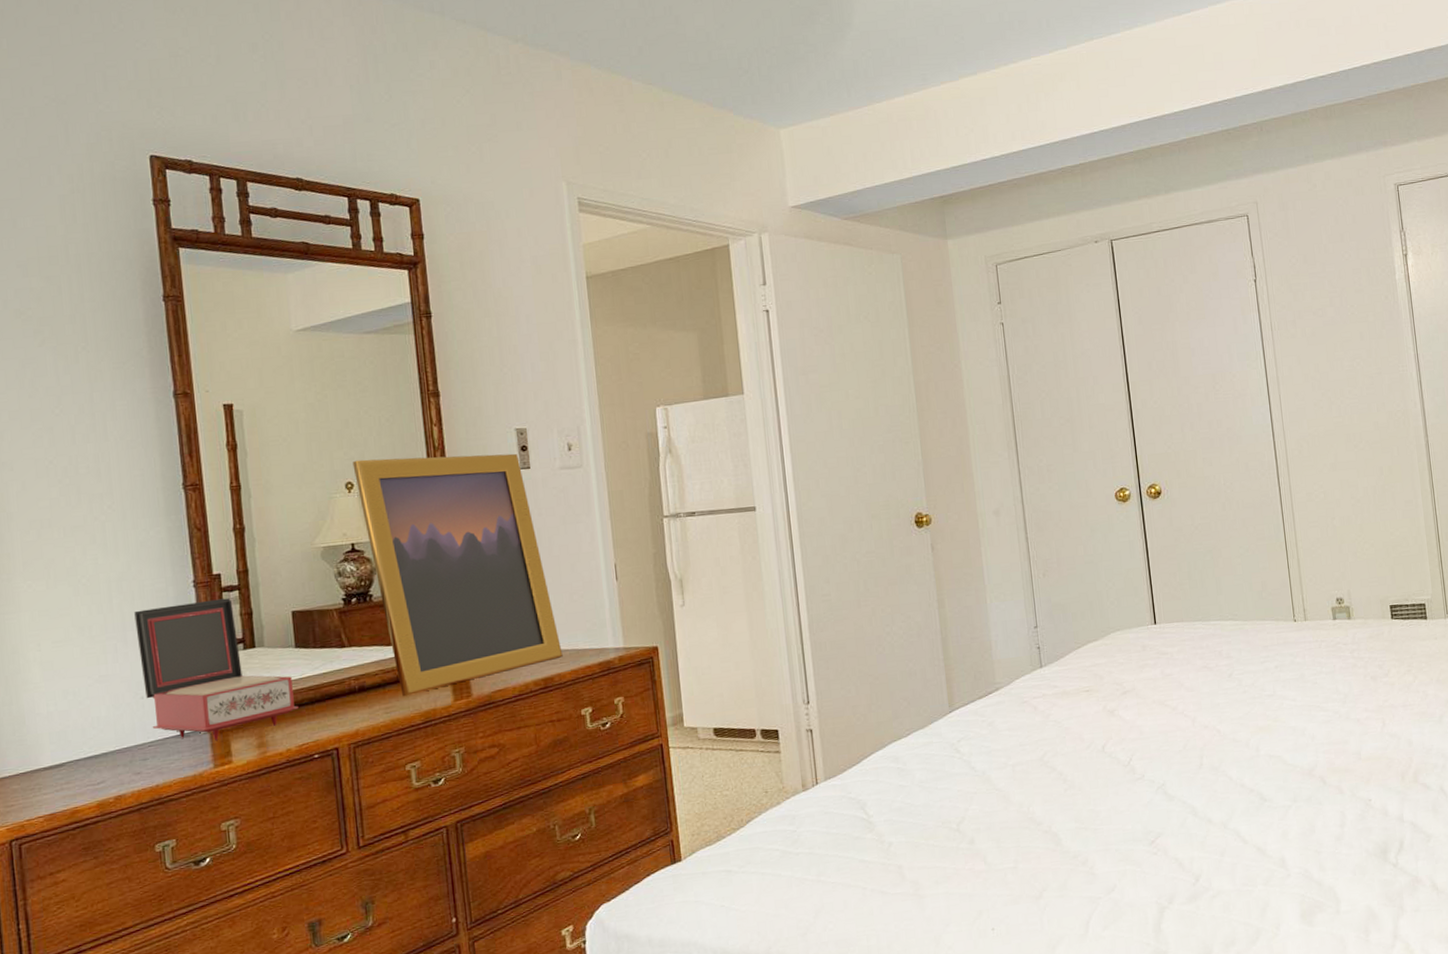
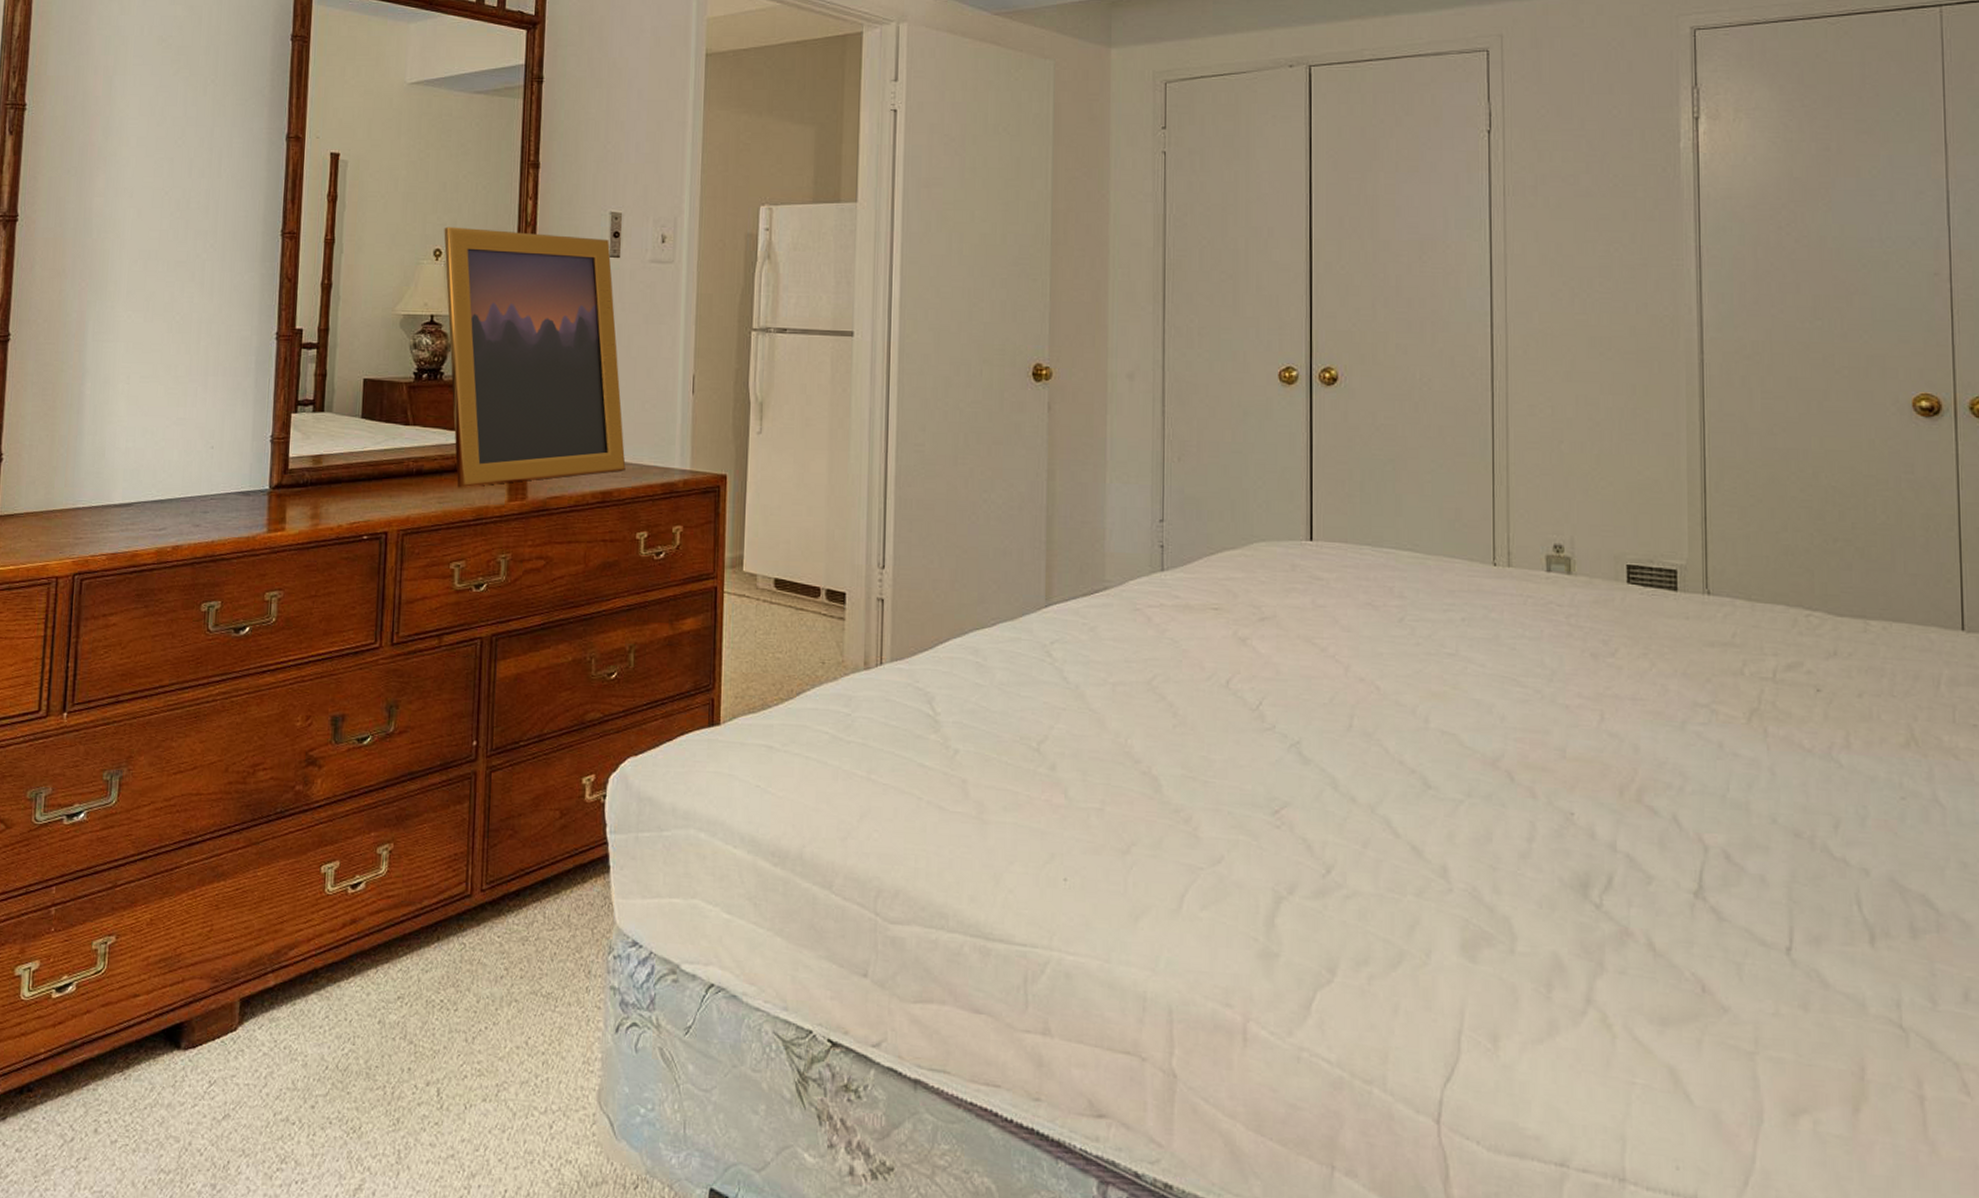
jewelry box: present [134,598,299,742] -> none [215,355,356,505]

